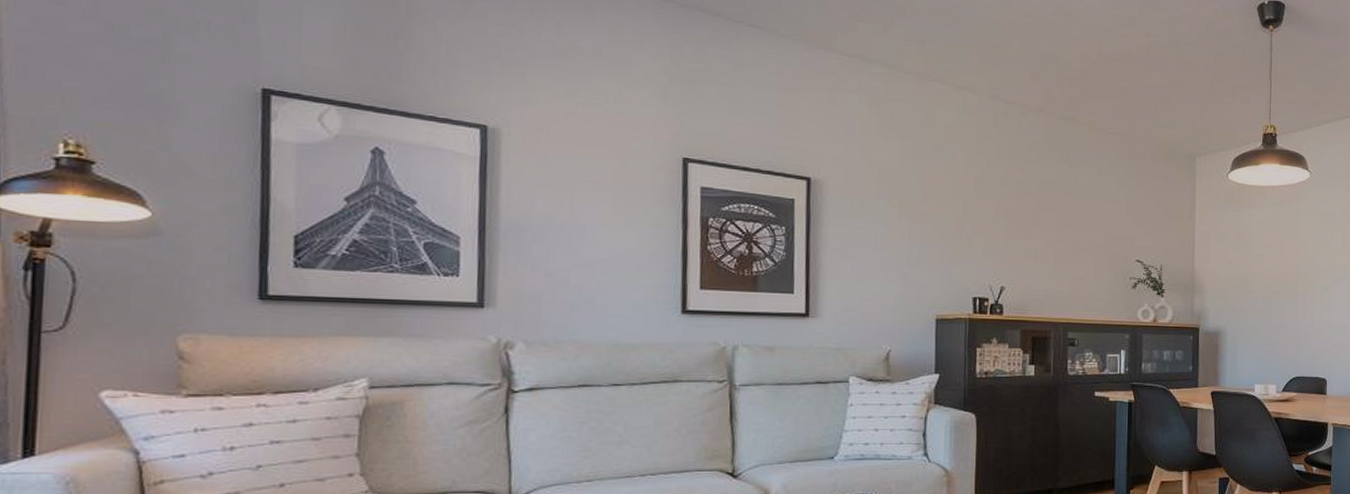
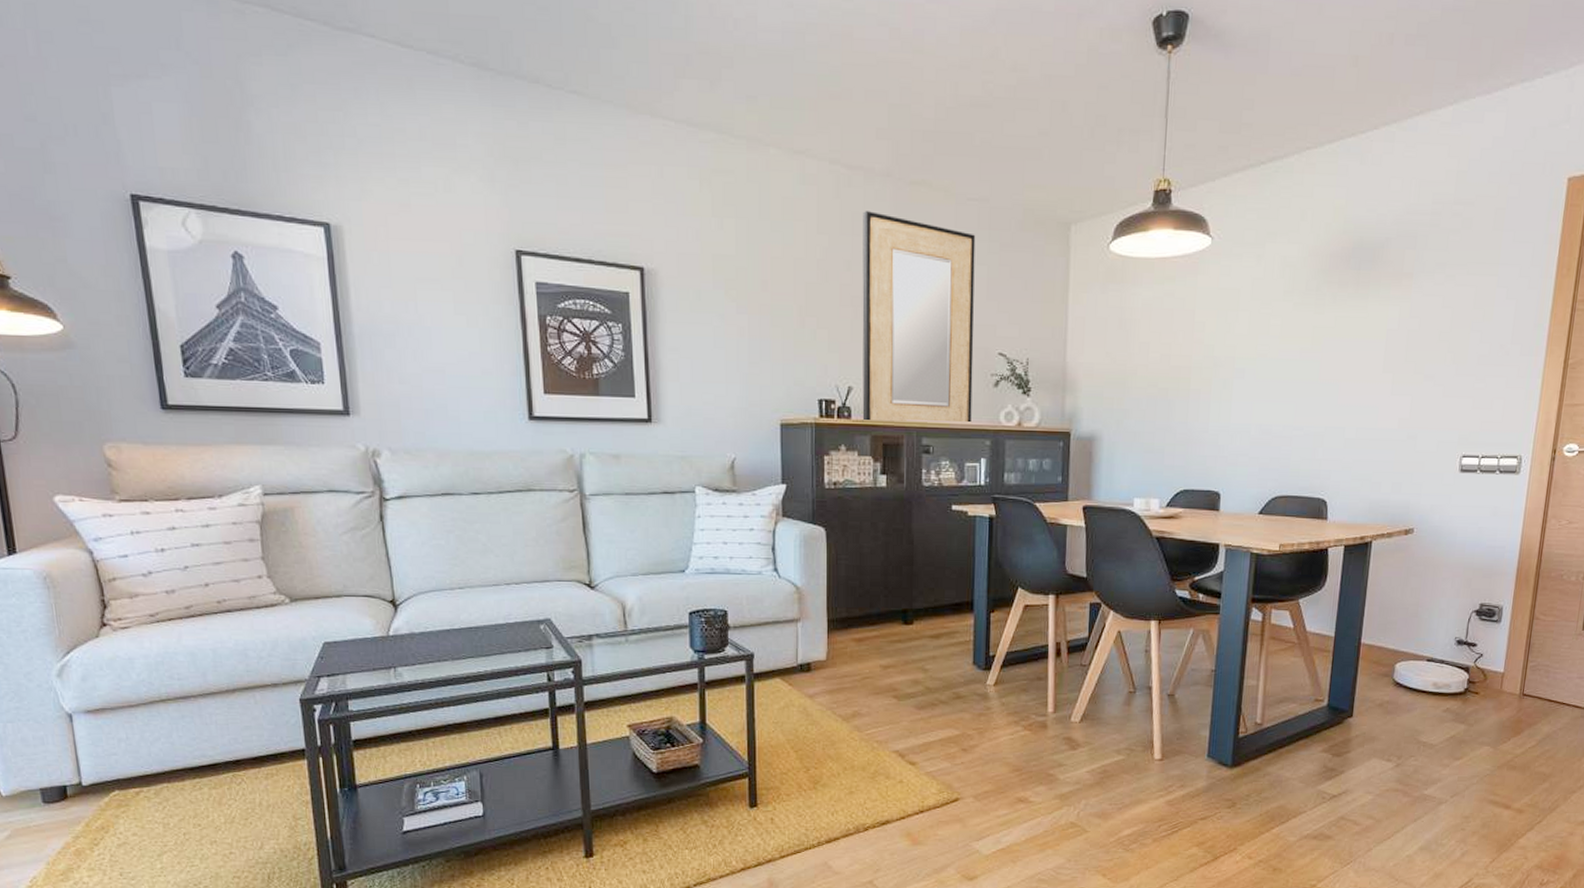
home mirror: none [1013,138,1116,318] -> present [862,211,976,422]

